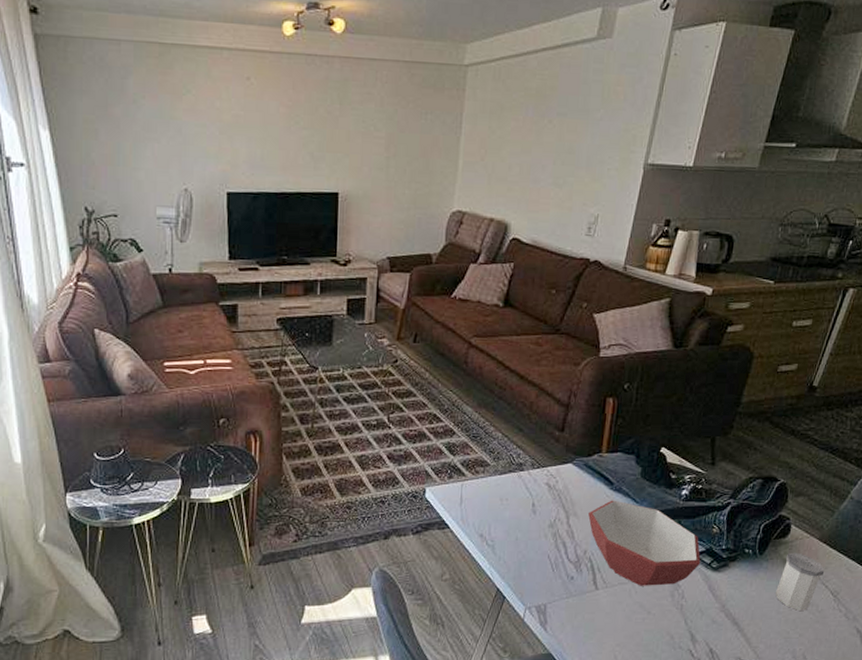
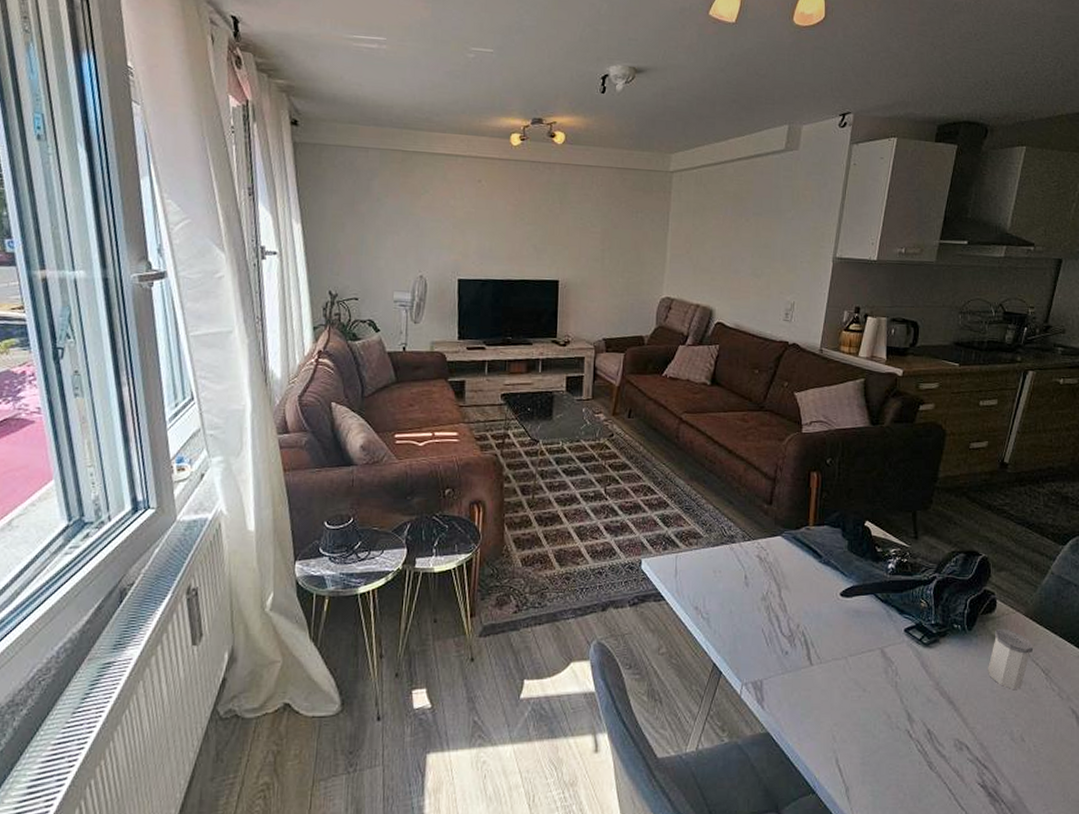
bowl: present [588,500,701,586] -> none [799,573,912,662]

